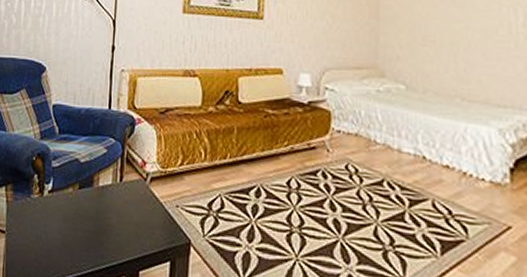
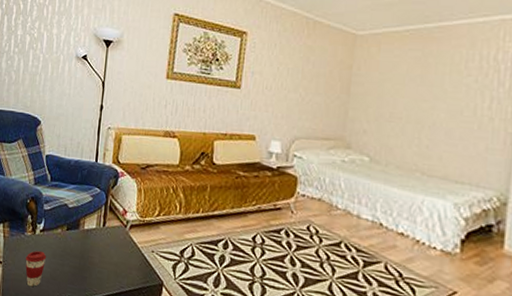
coffee cup: none [32,215,57,259] -> present [25,251,47,287]

